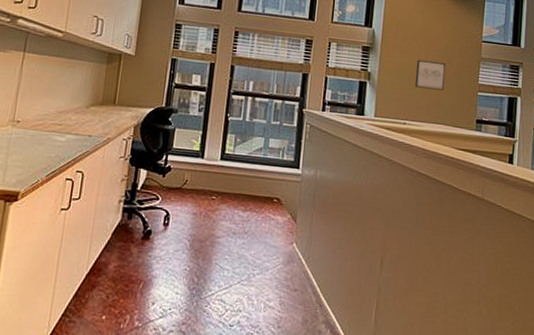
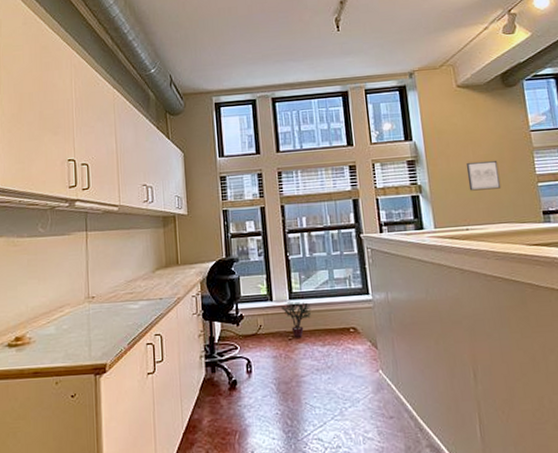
potted plant: none [211,161,240,199] -> present [281,301,312,338]

